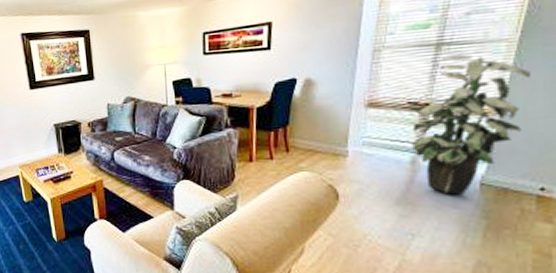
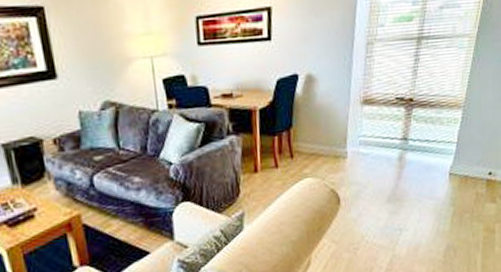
indoor plant: present [407,54,530,195] -> none [395,49,484,187]

